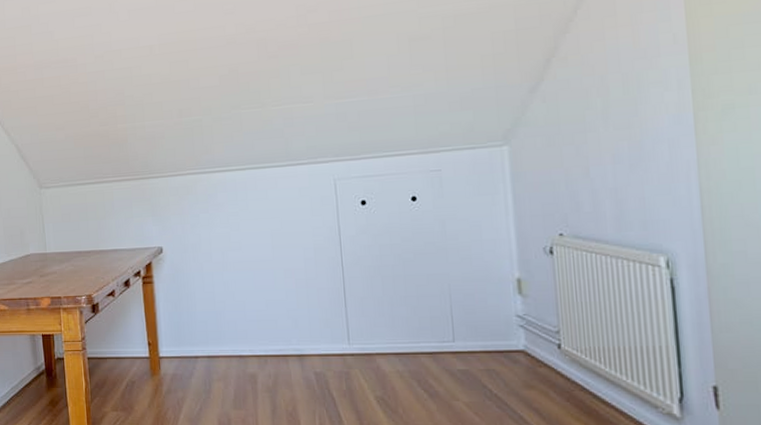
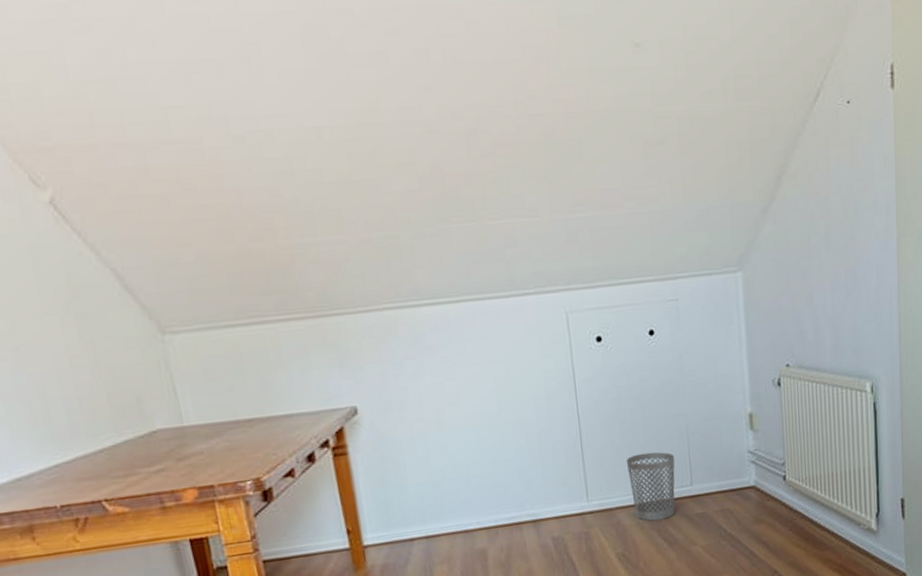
wastebasket: none [386,306,437,370] -> present [626,452,675,521]

